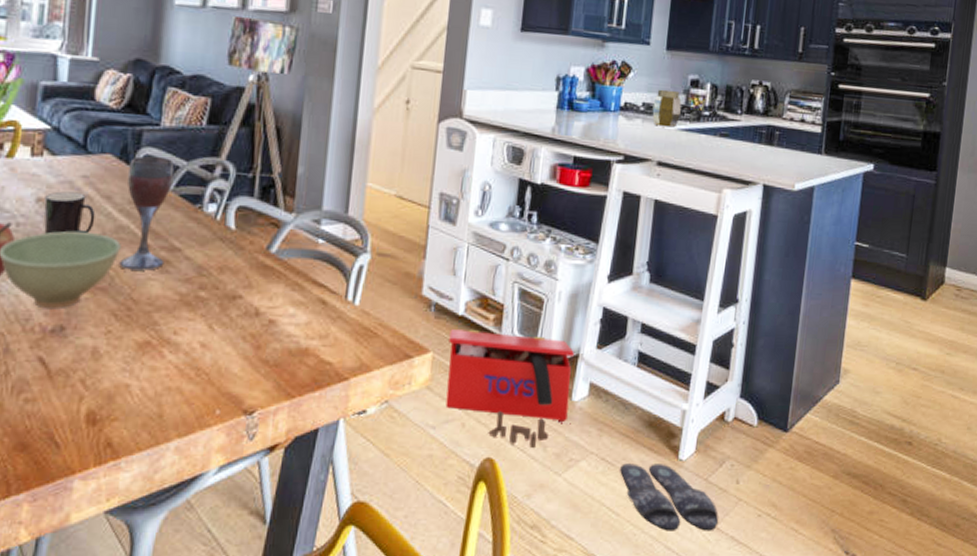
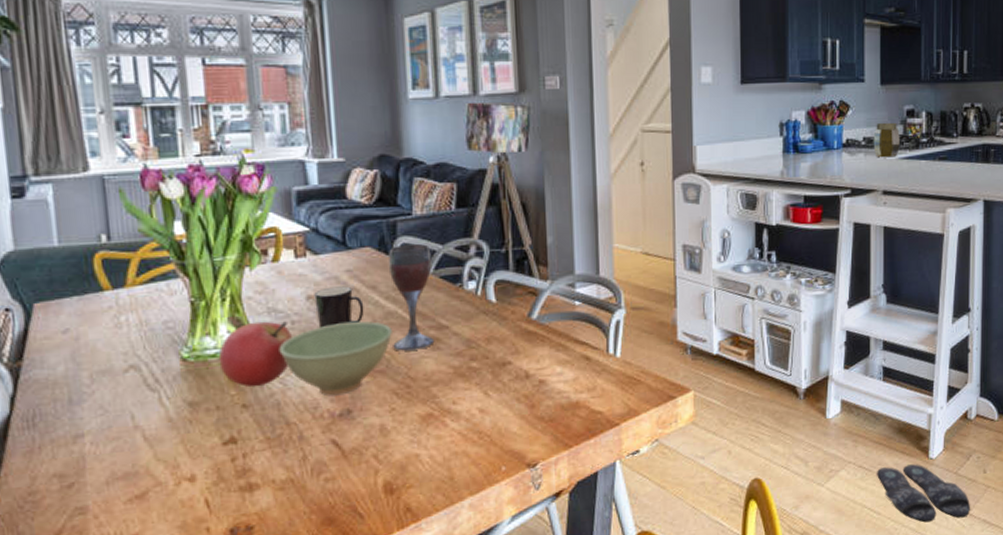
toy: present [446,329,574,449] -> none [707,365,828,466]

